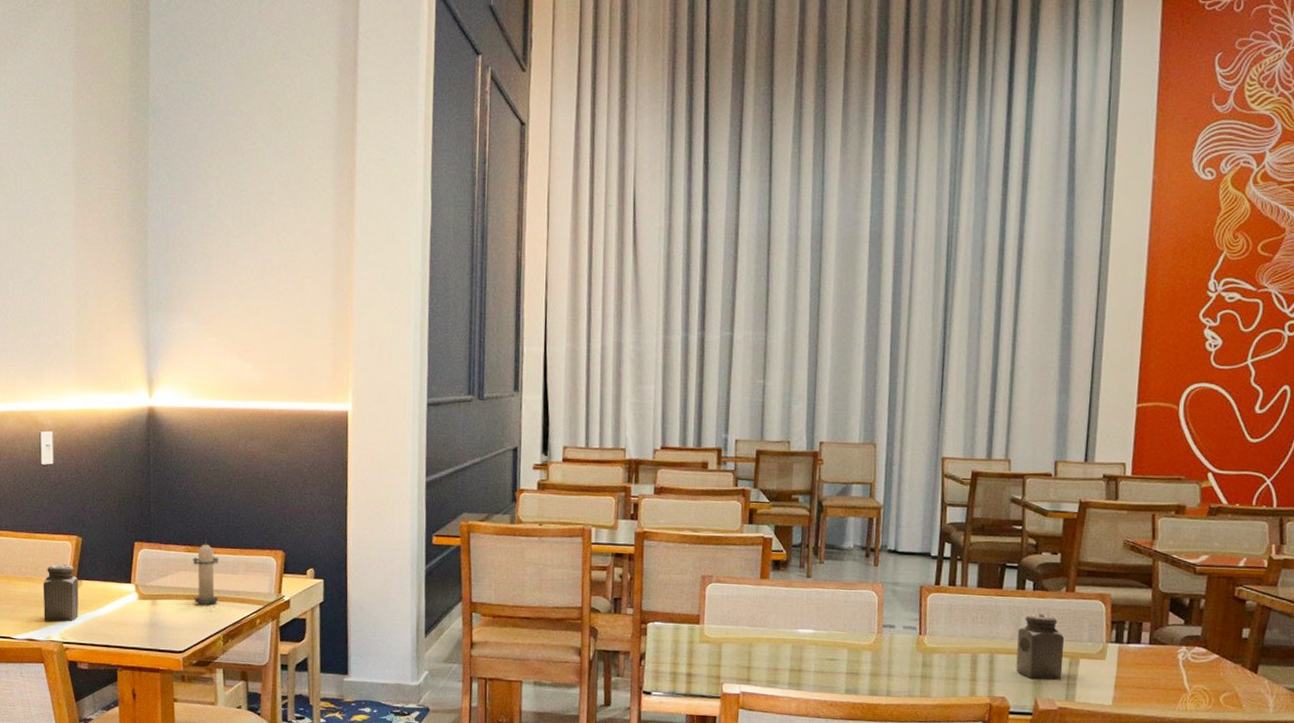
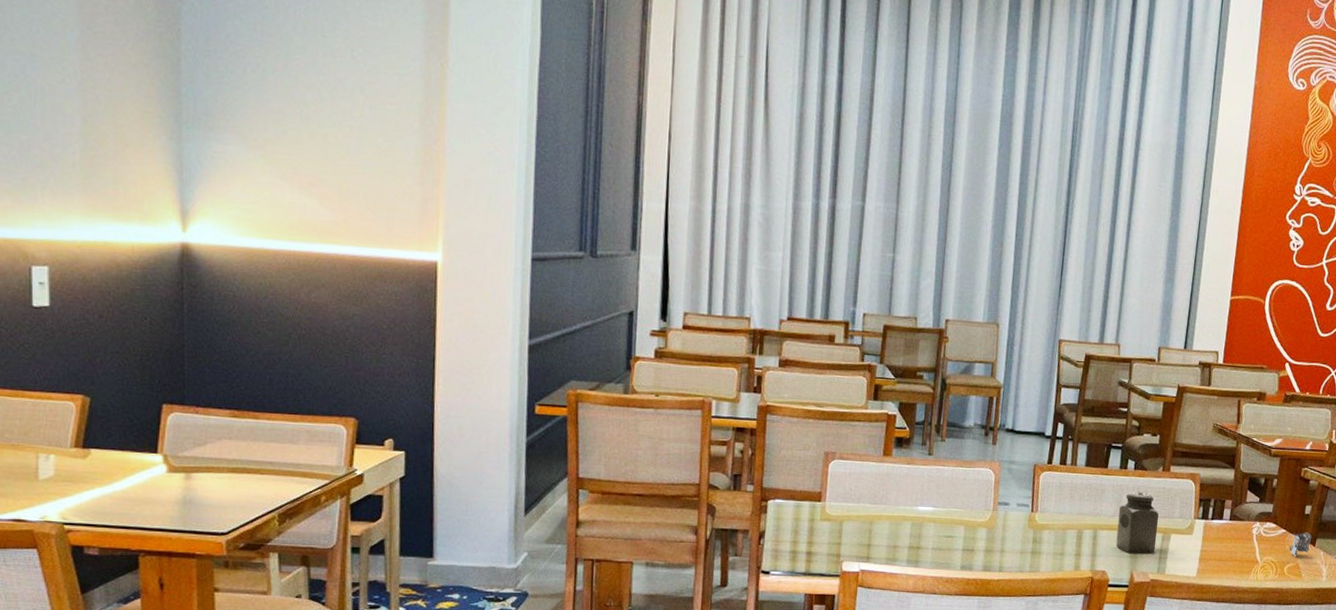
salt shaker: present [43,564,79,622] -> none [35,429,85,499]
candle: present [193,540,220,604] -> none [240,404,275,478]
napkin holder: none [1225,657,1253,685] -> present [1289,532,1312,557]

